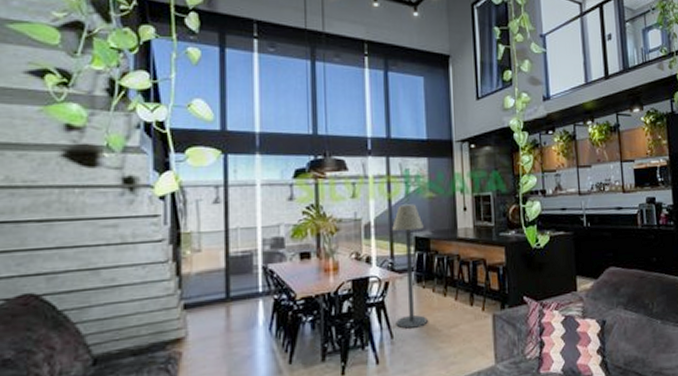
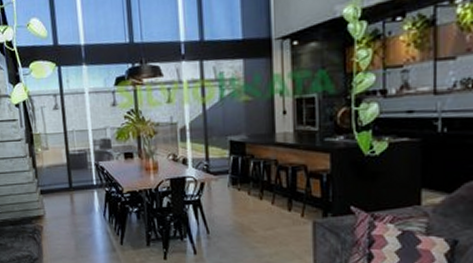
floor lamp: present [392,204,428,329] -> none [207,108,243,226]

